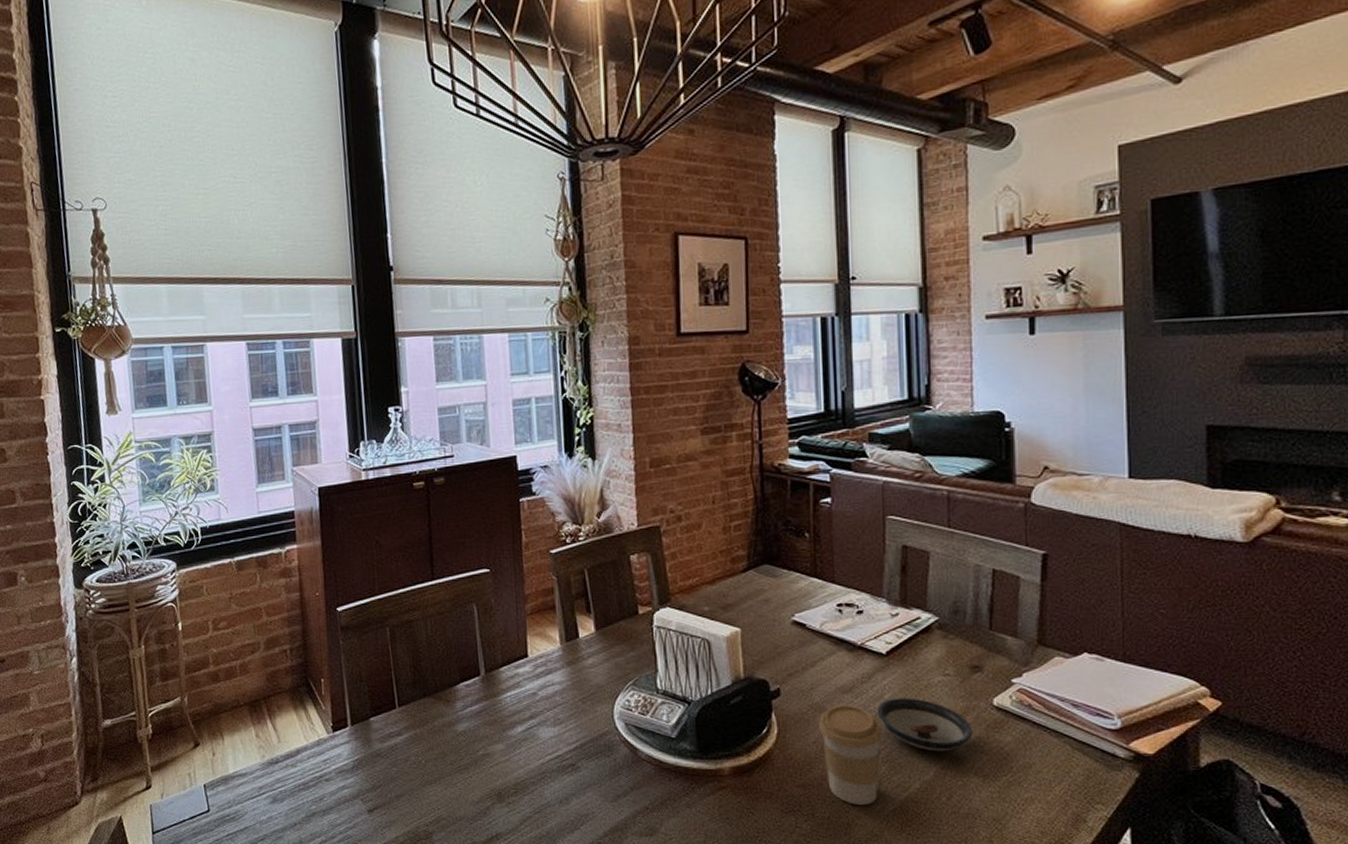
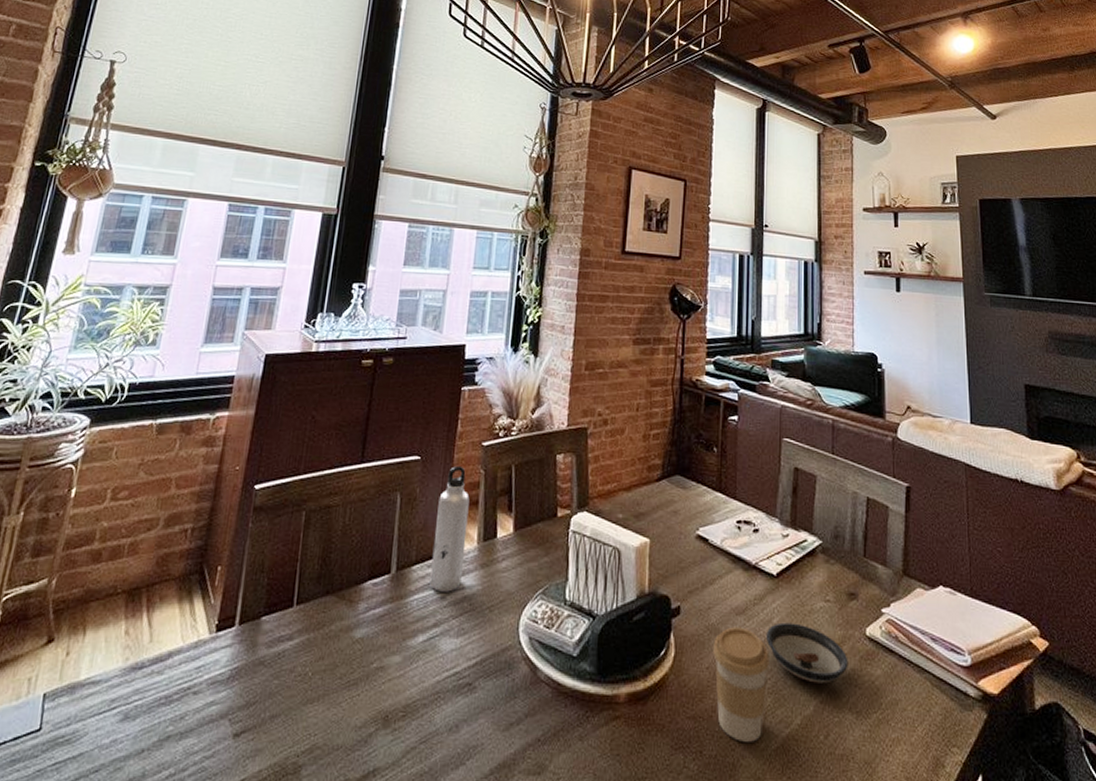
water bottle: none [515,575,550,689] -> present [430,466,470,592]

